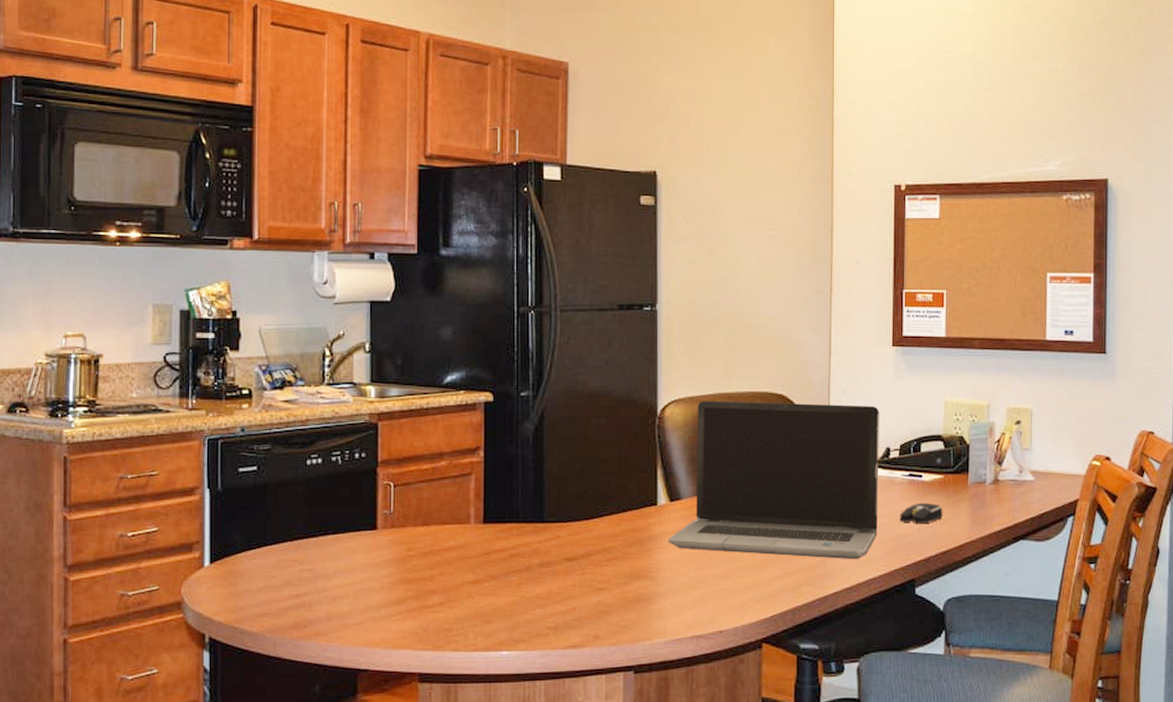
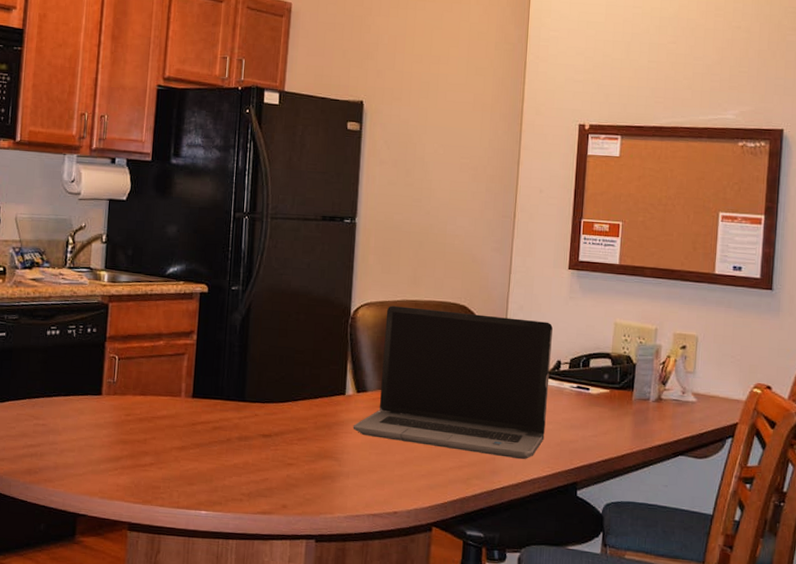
computer mouse: present [899,502,943,523] -> none [566,413,607,433]

